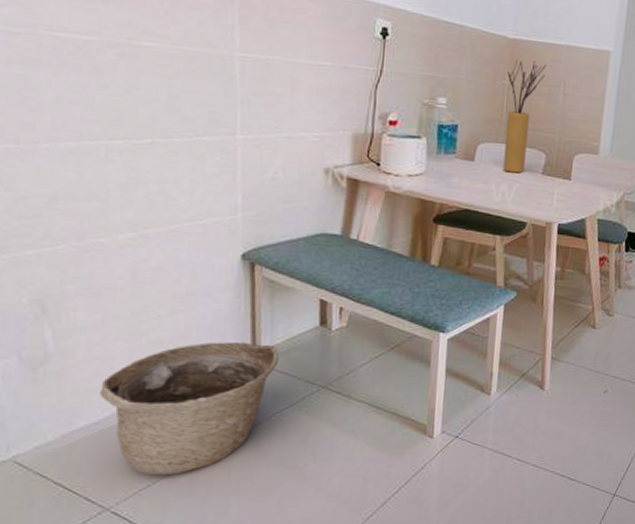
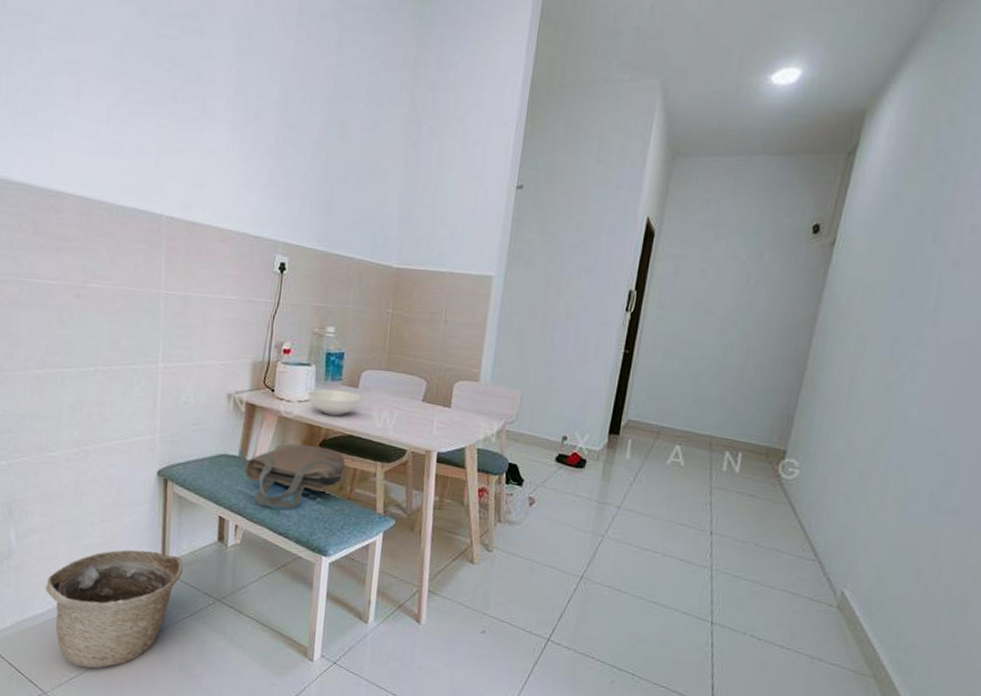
tote bag: none [348,219,463,288] -> present [244,443,346,510]
bowl: none [419,162,480,190] -> present [308,389,363,416]
vase: present [503,60,547,174] -> none [385,288,430,401]

